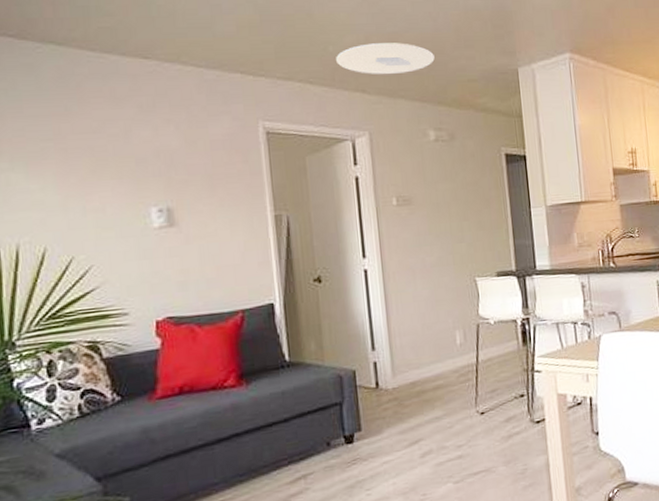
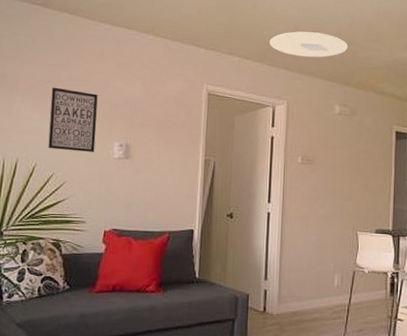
wall art: none [50,145,126,227] -> present [48,87,98,153]

